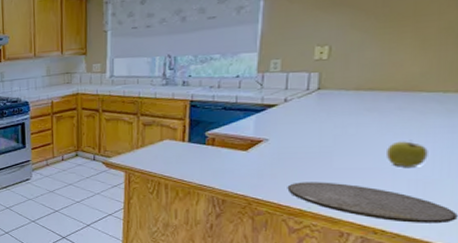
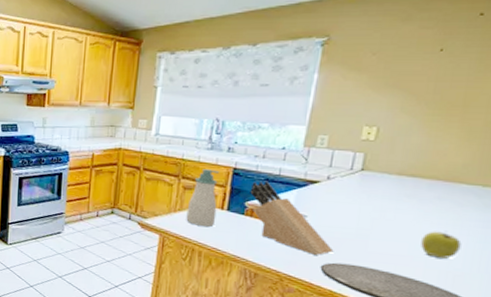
soap bottle: none [149,104,178,160] -> present [186,169,219,228]
knife block: none [209,109,299,176] -> present [250,181,334,255]

